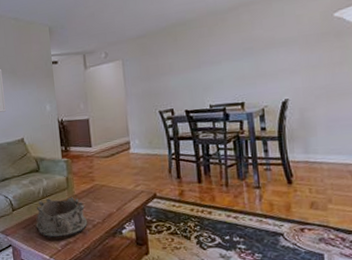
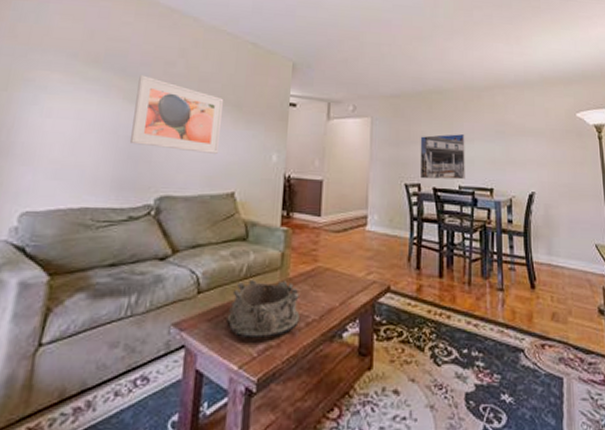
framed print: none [168,58,216,105] -> present [420,134,465,180]

